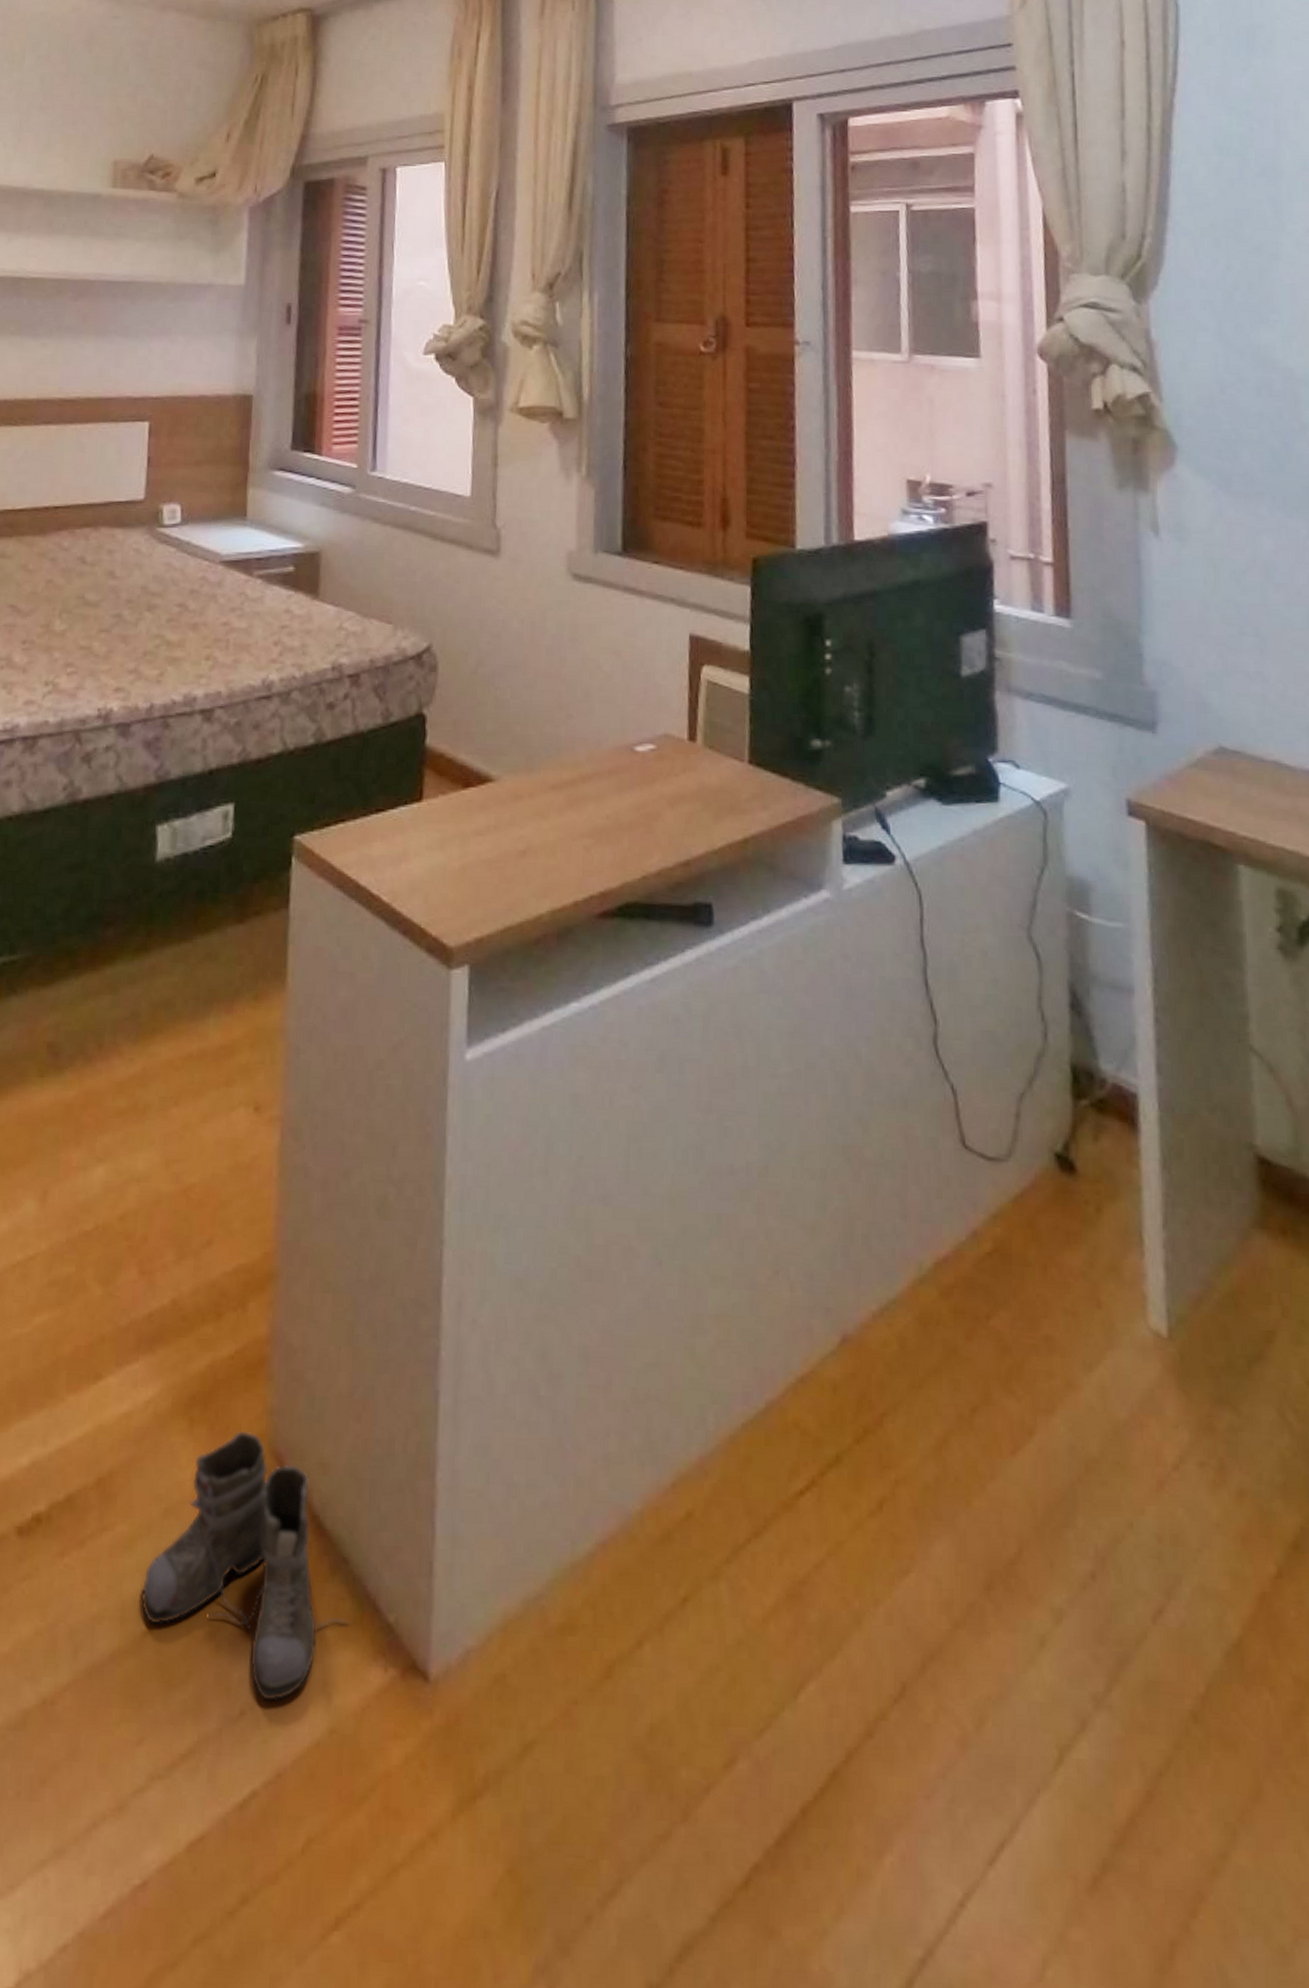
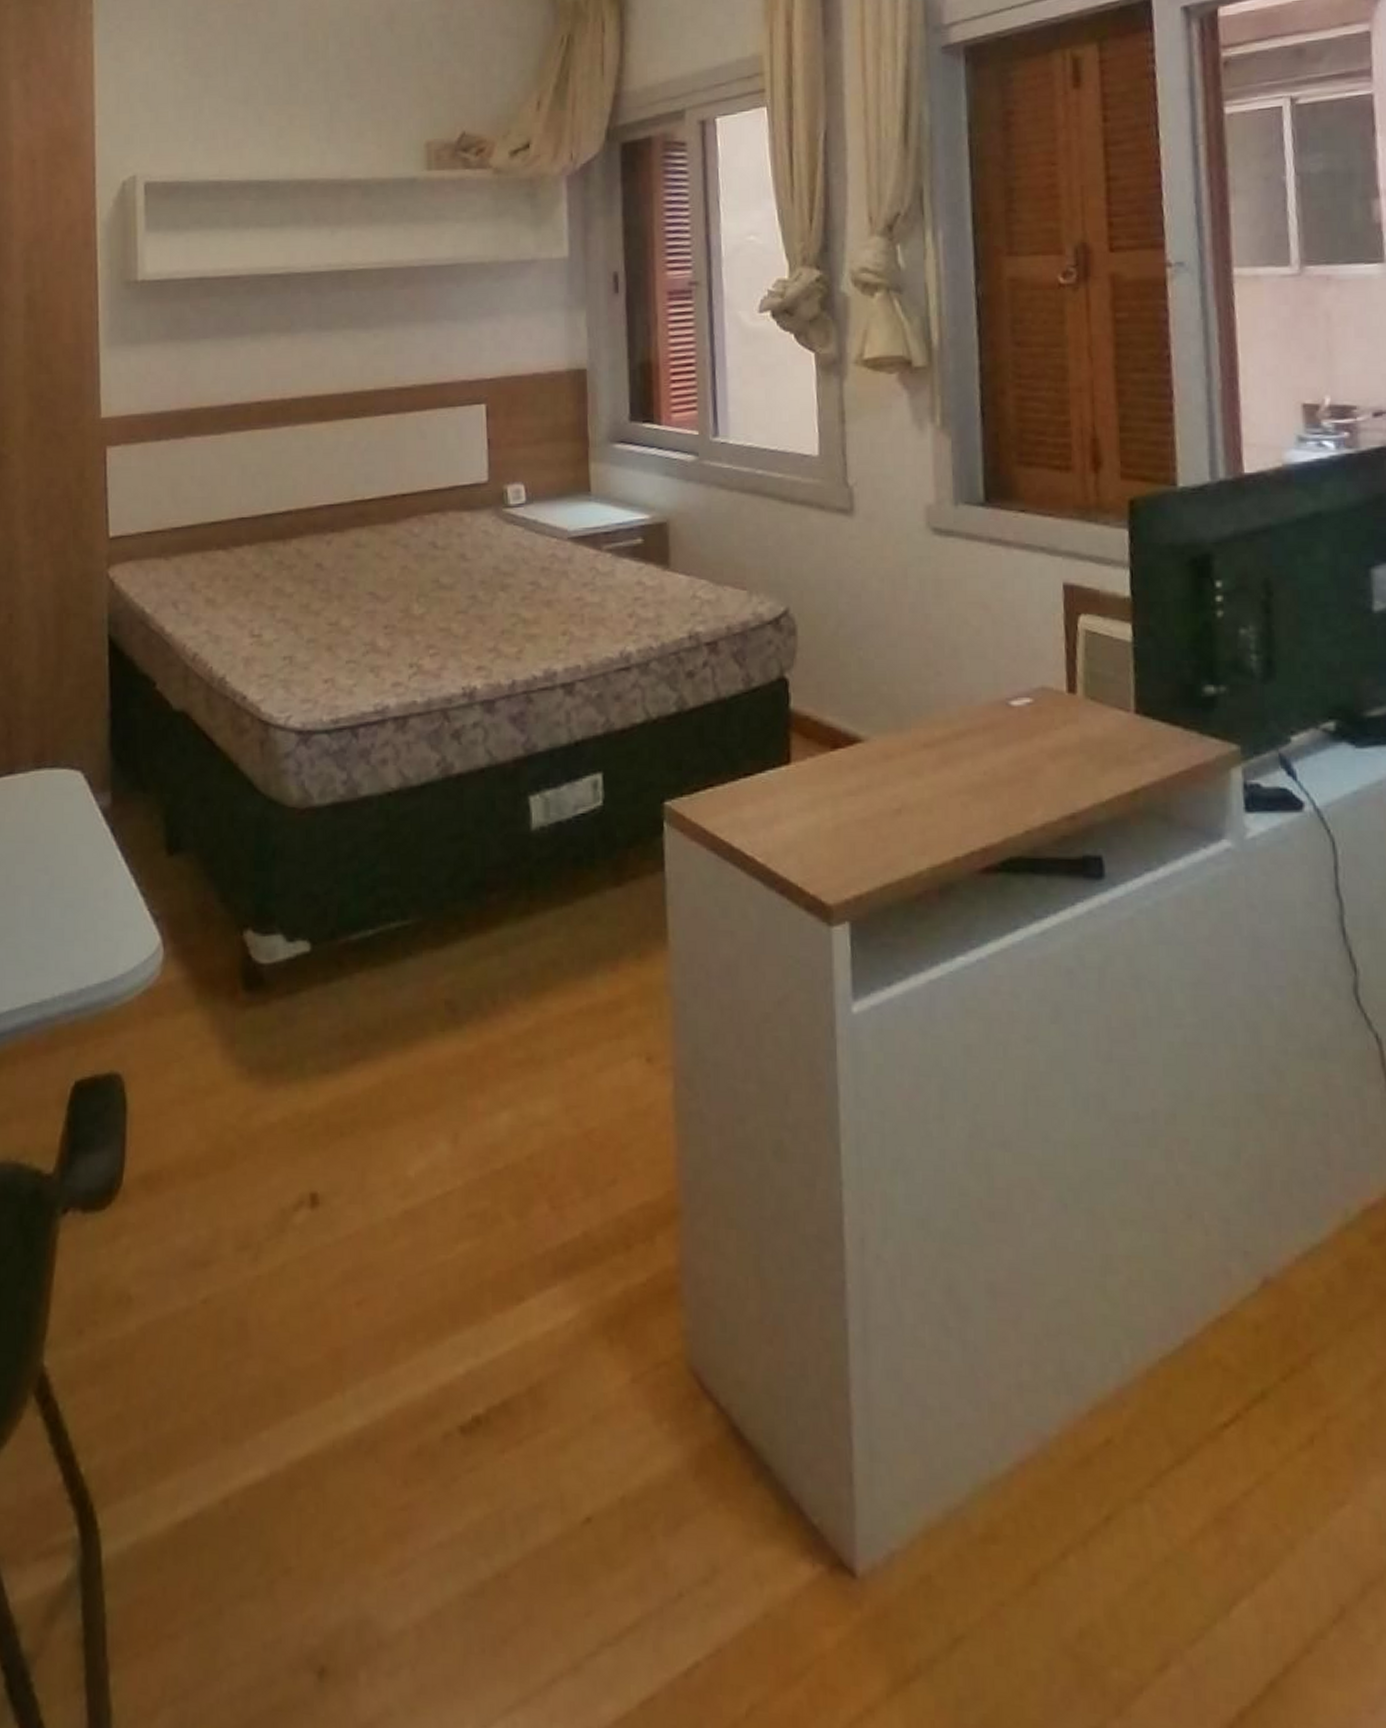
boots: present [140,1431,349,1701] -> none [577,1350,775,1587]

